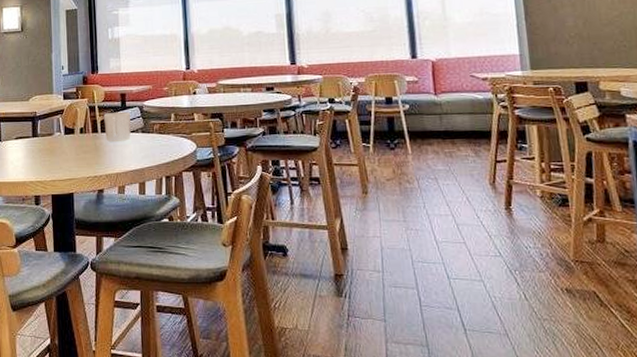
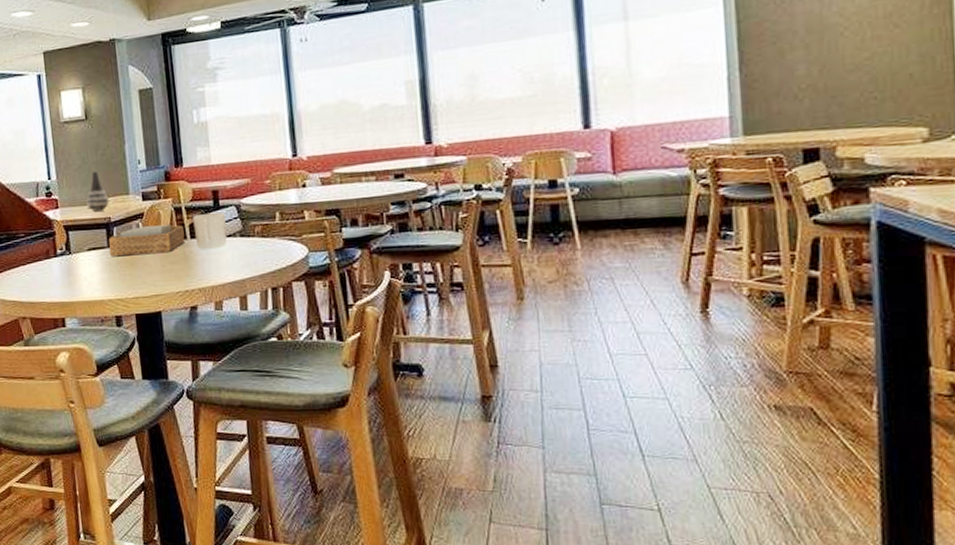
vase: none [17,73,36,108] -> present [86,171,109,213]
napkin holder: none [33,120,97,145] -> present [109,224,185,257]

